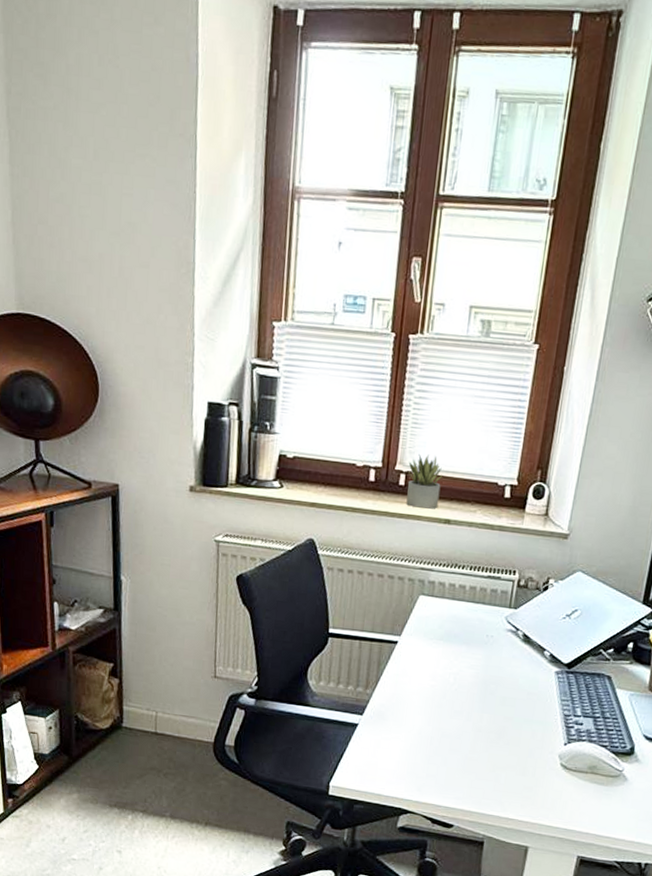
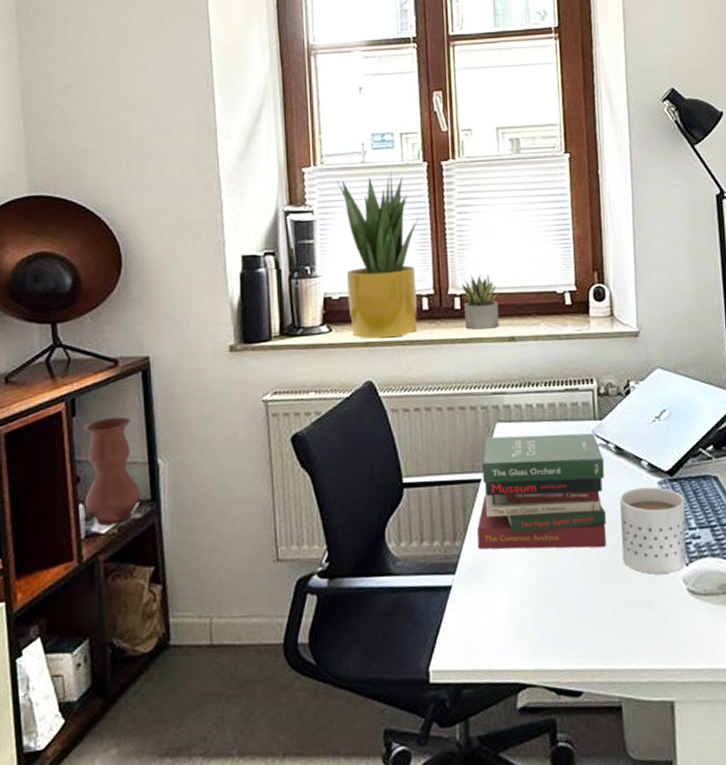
vase: none [58,532,105,624] -> present [81,416,140,525]
planter: none [300,336,380,503] -> present [337,170,420,339]
books: none [386,607,511,717] -> present [477,433,606,550]
mug: none [509,673,577,749] -> present [620,486,687,574]

